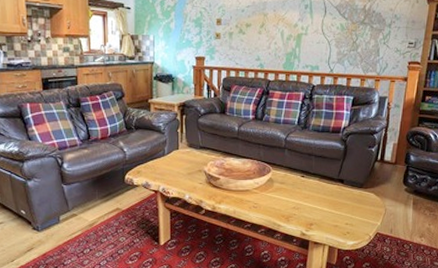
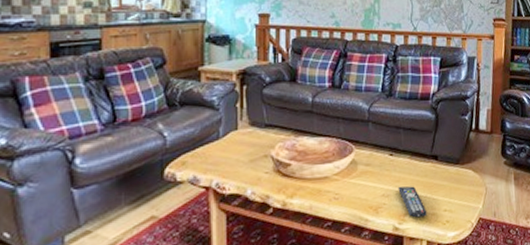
remote control: none [307,201,331,228] -> present [398,186,427,218]

